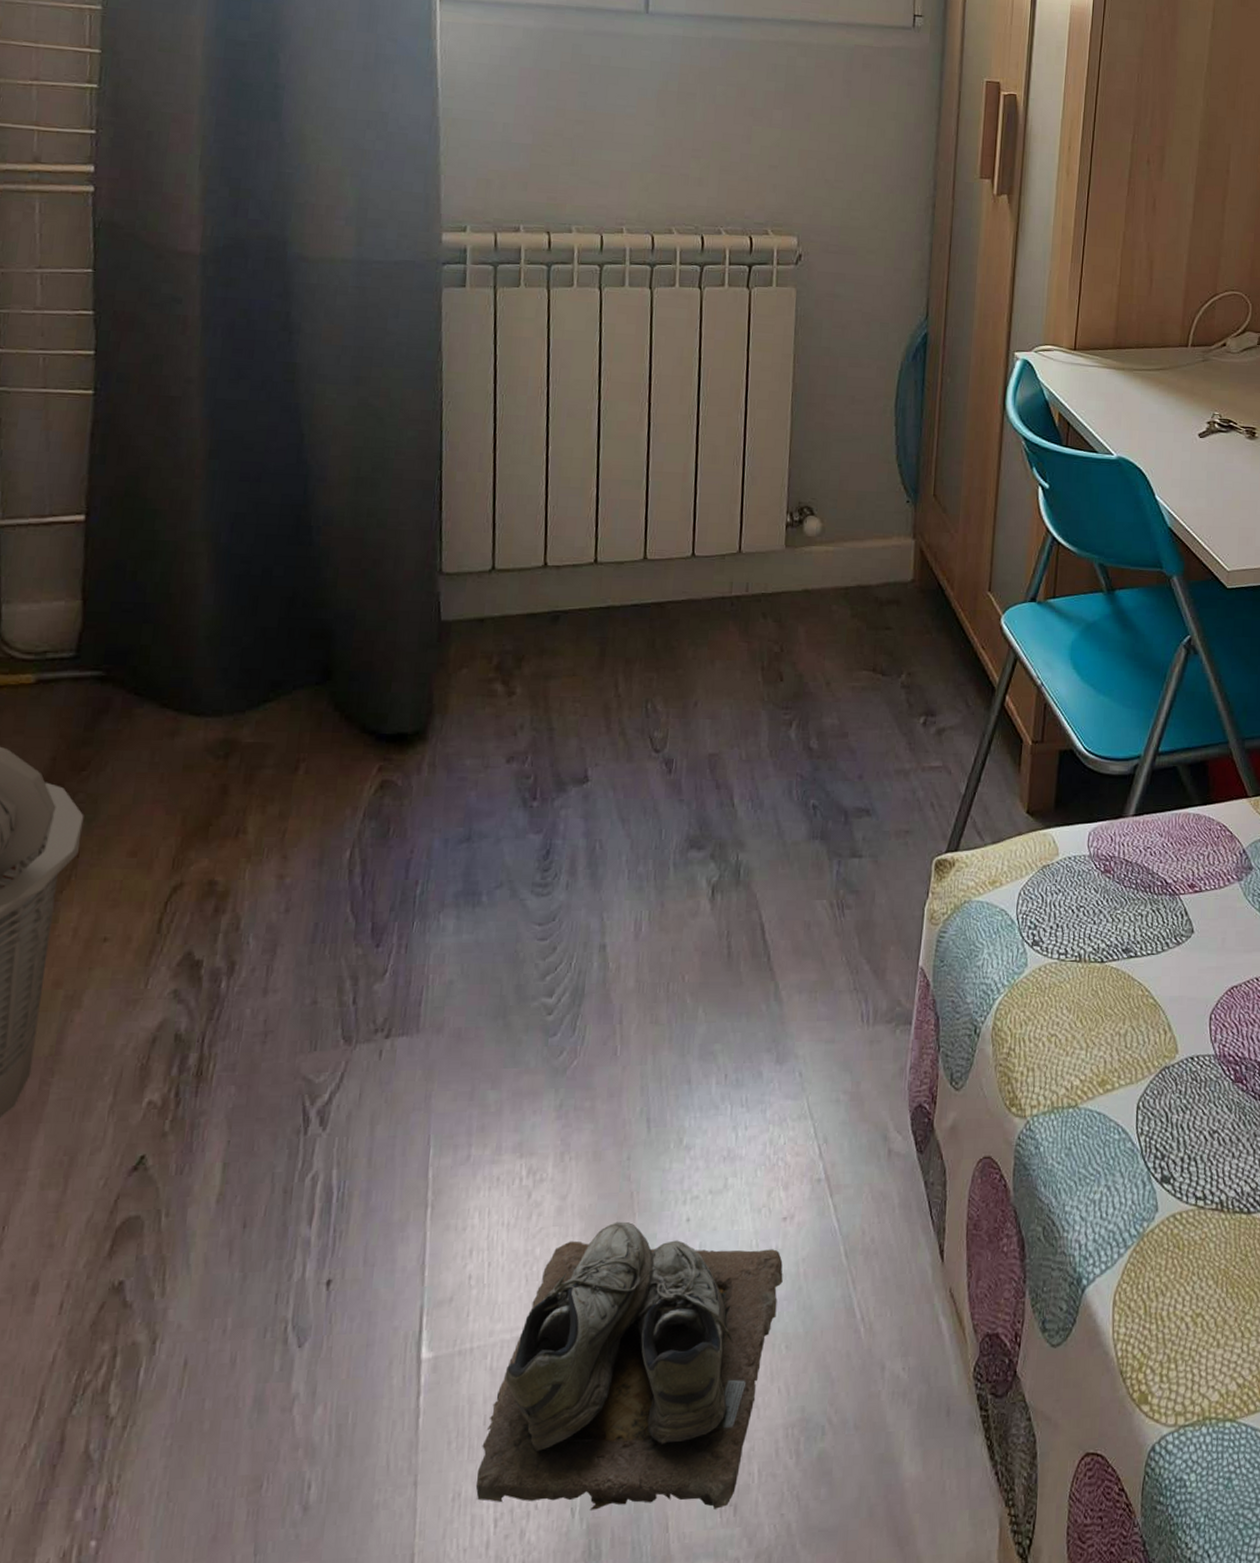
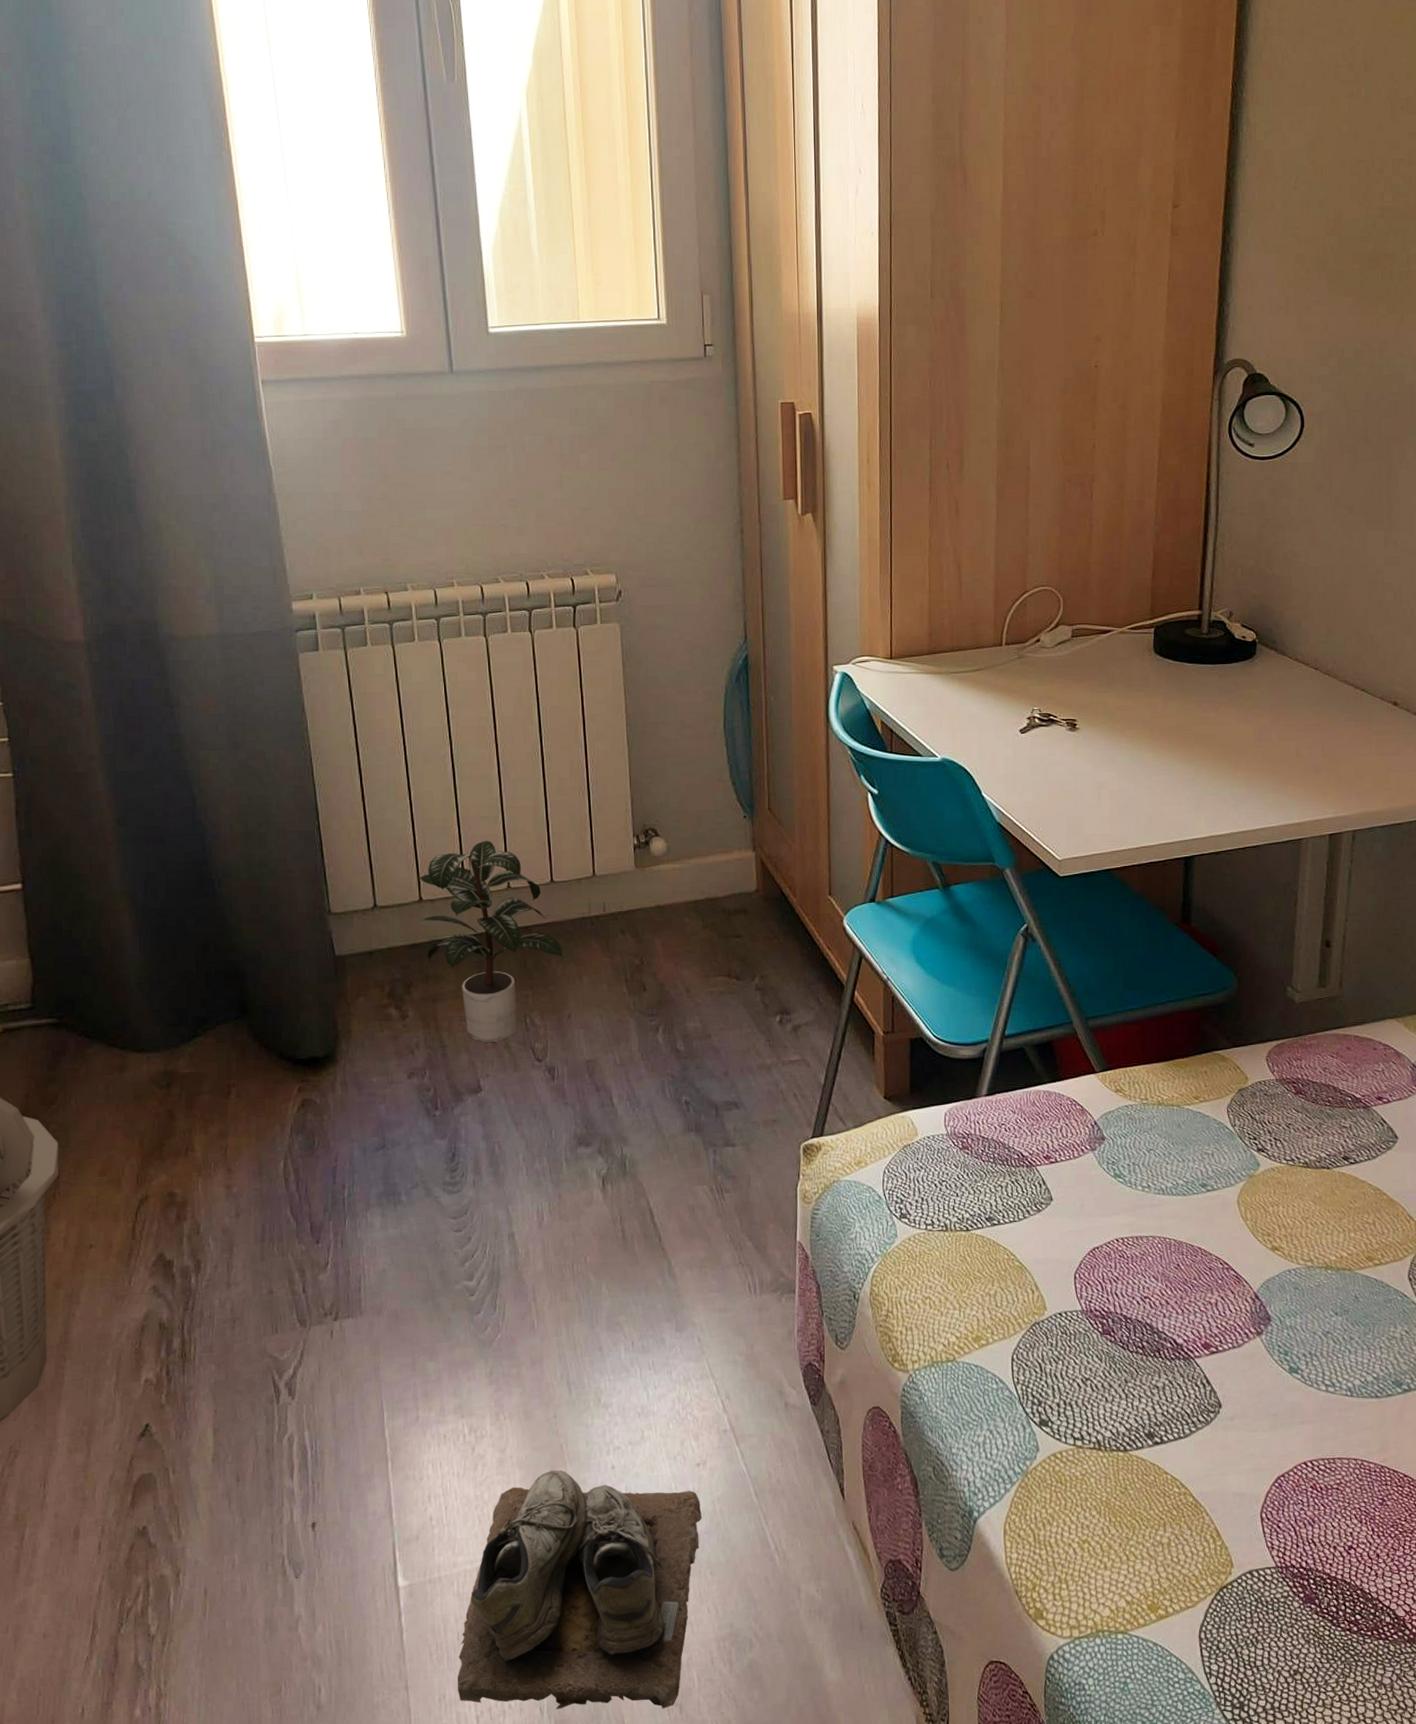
potted plant: none [543,506,697,728] -> present [418,841,564,1042]

